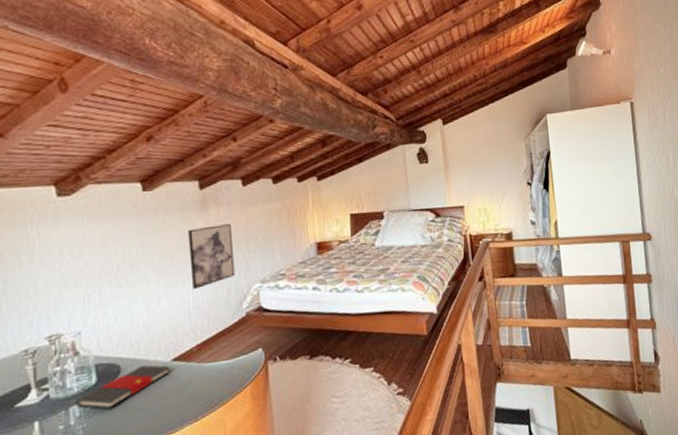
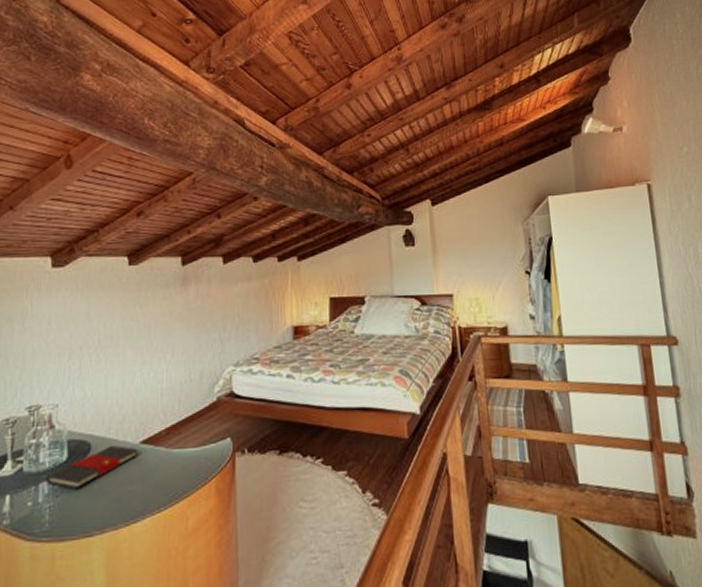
wall art: present [188,224,236,289] -> none [166,302,210,368]

